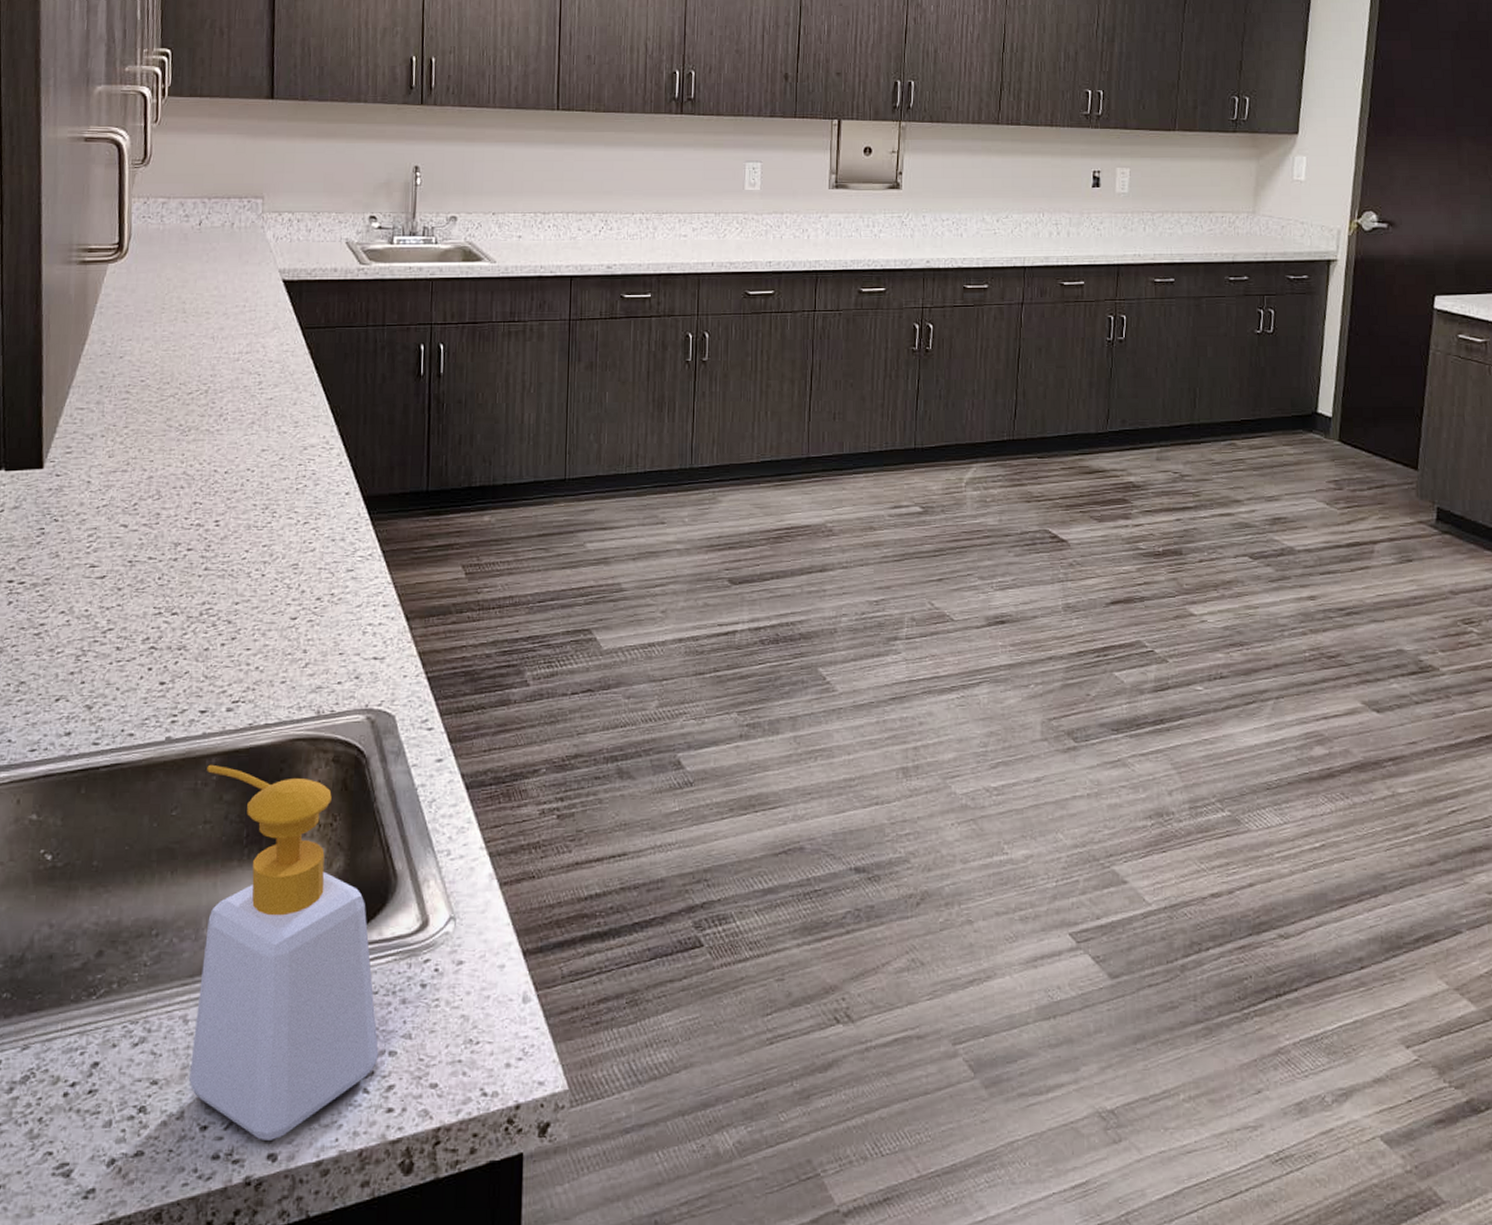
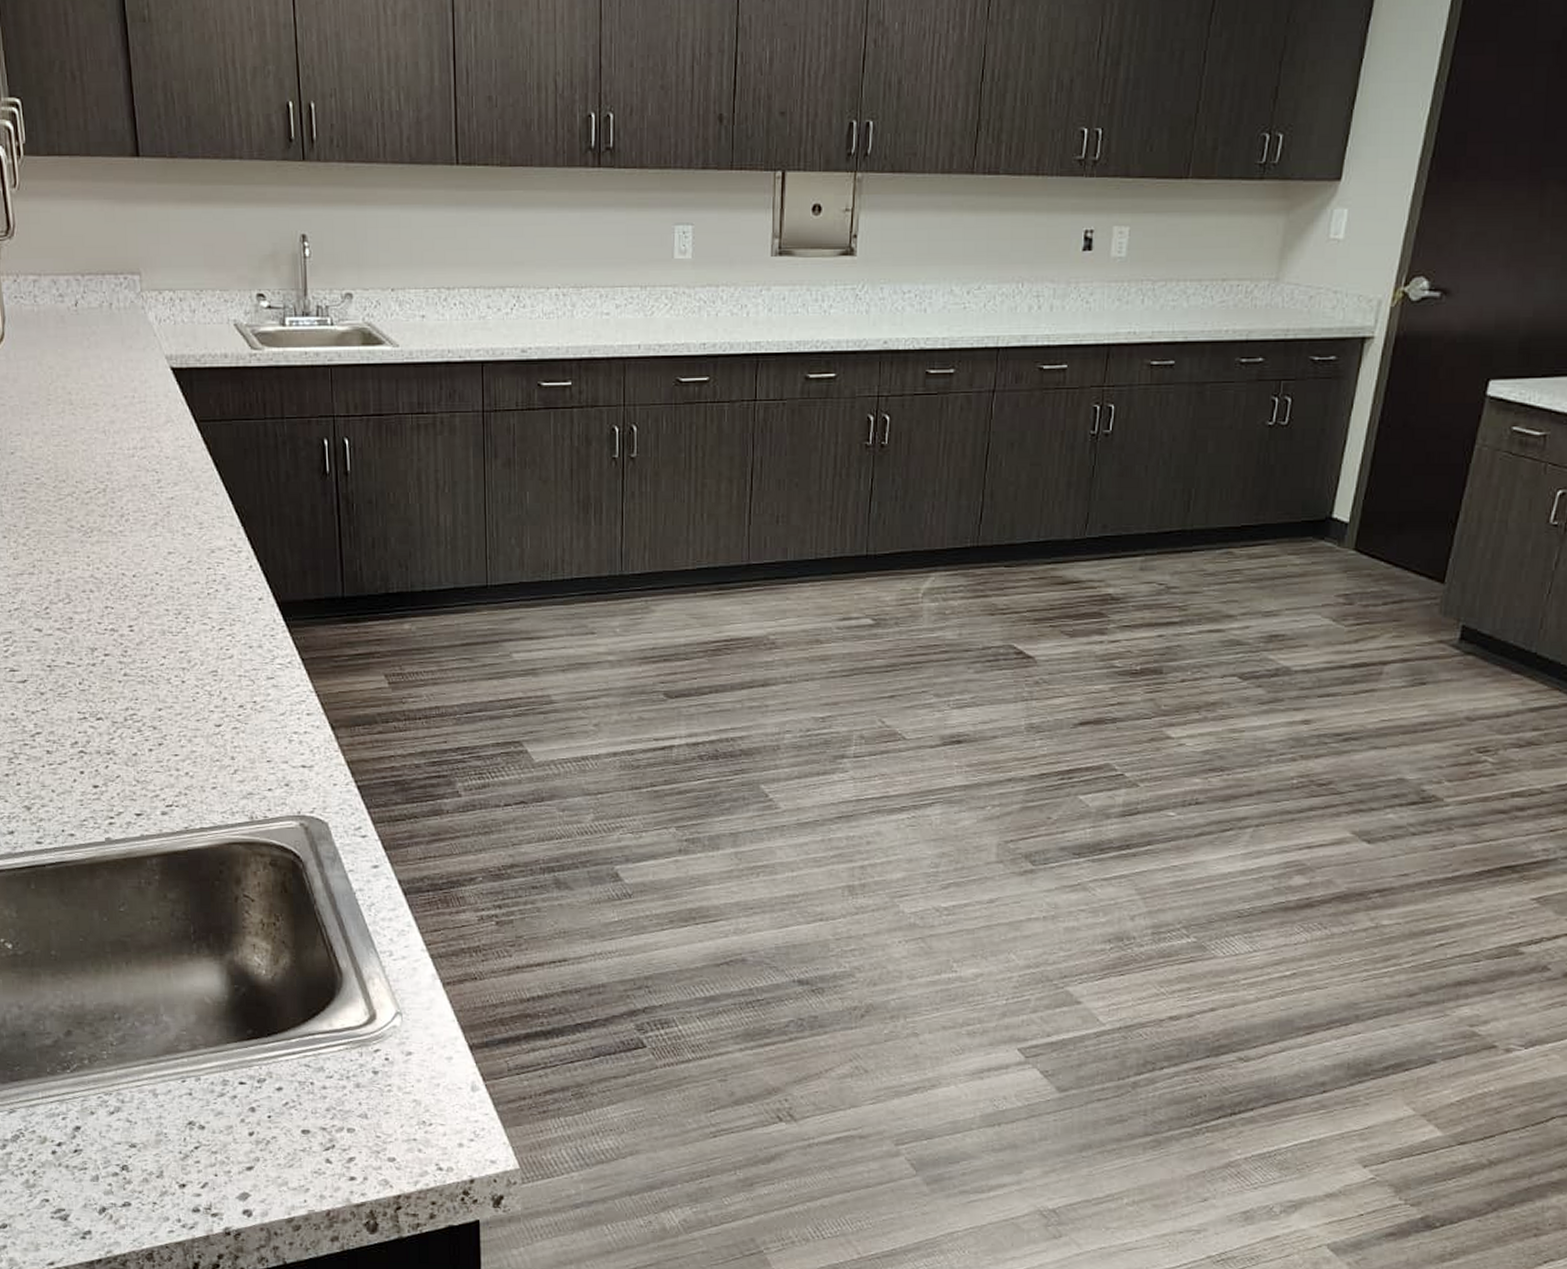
soap bottle: present [189,764,379,1140] -> none [148,864,338,1199]

